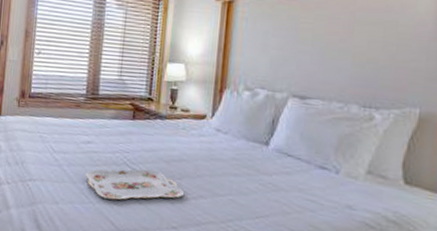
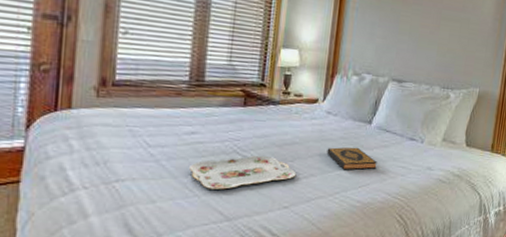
hardback book: none [217,168,278,199] -> present [327,147,377,170]

